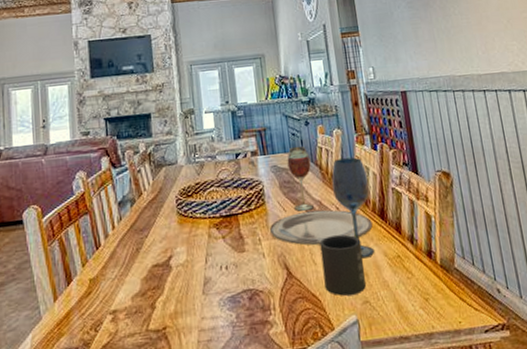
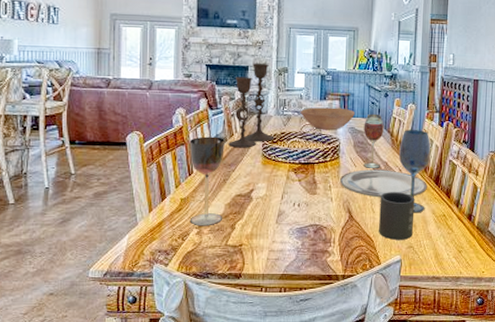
wineglass: none [93,198,139,310] -> present [189,136,225,225]
candlestick: none [137,108,189,209] -> present [228,63,275,148]
bowl: none [213,144,275,174] -> present [300,107,355,130]

